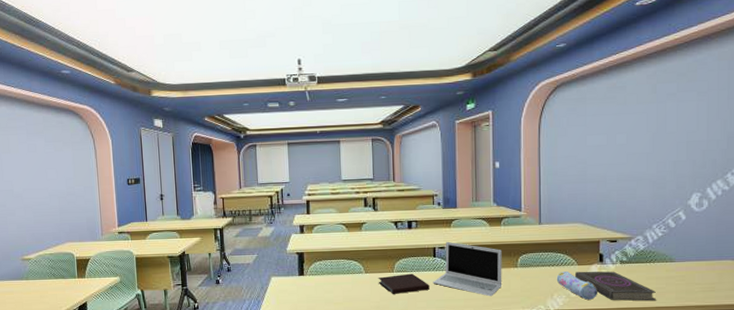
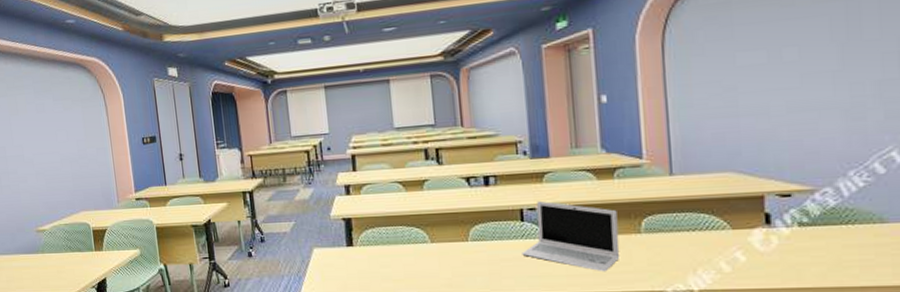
notebook: present [378,273,429,294] -> none [448,242,518,269]
pencil case: present [556,272,597,300] -> none [700,238,765,276]
book: present [574,271,656,301] -> none [727,237,860,279]

